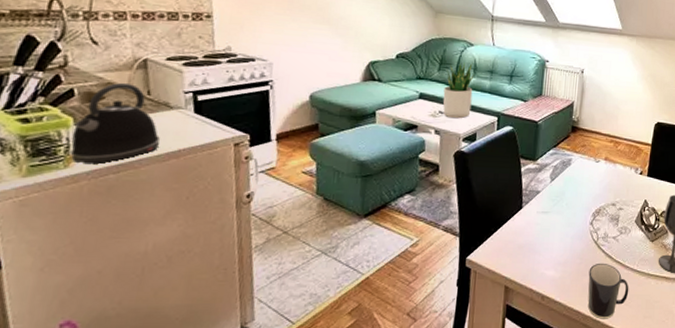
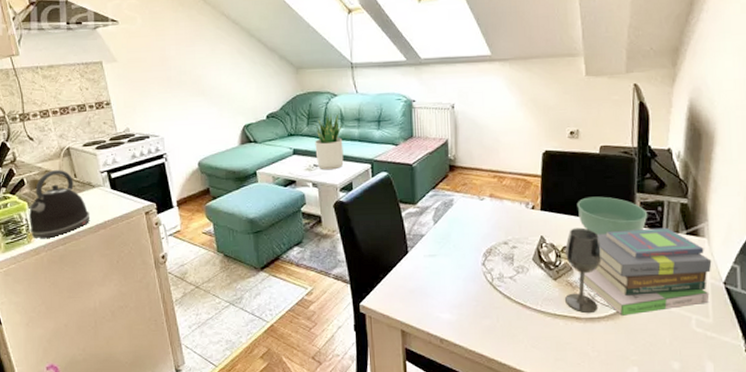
mug: present [587,263,629,319] -> none [487,304,535,362]

